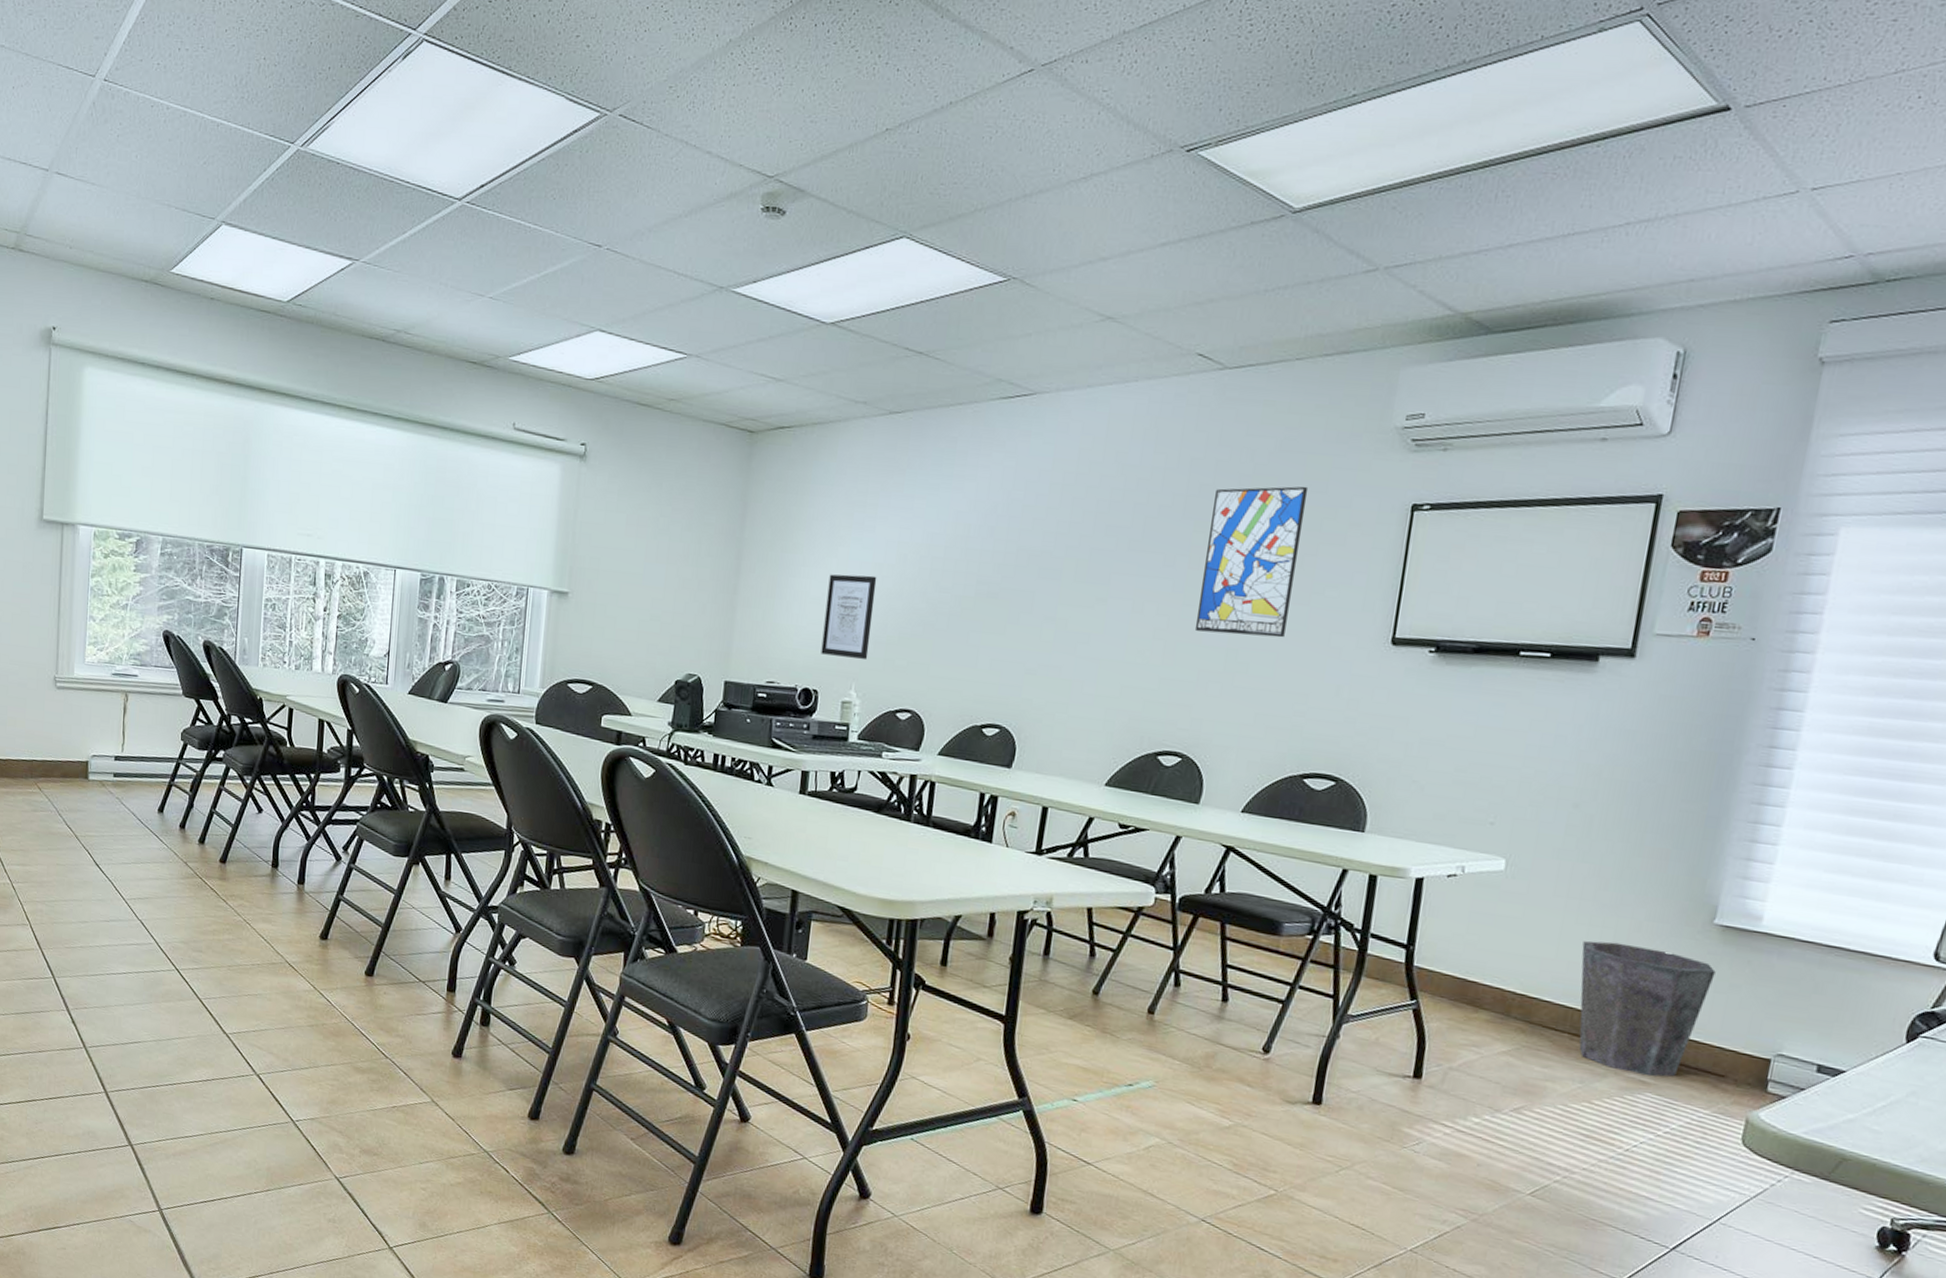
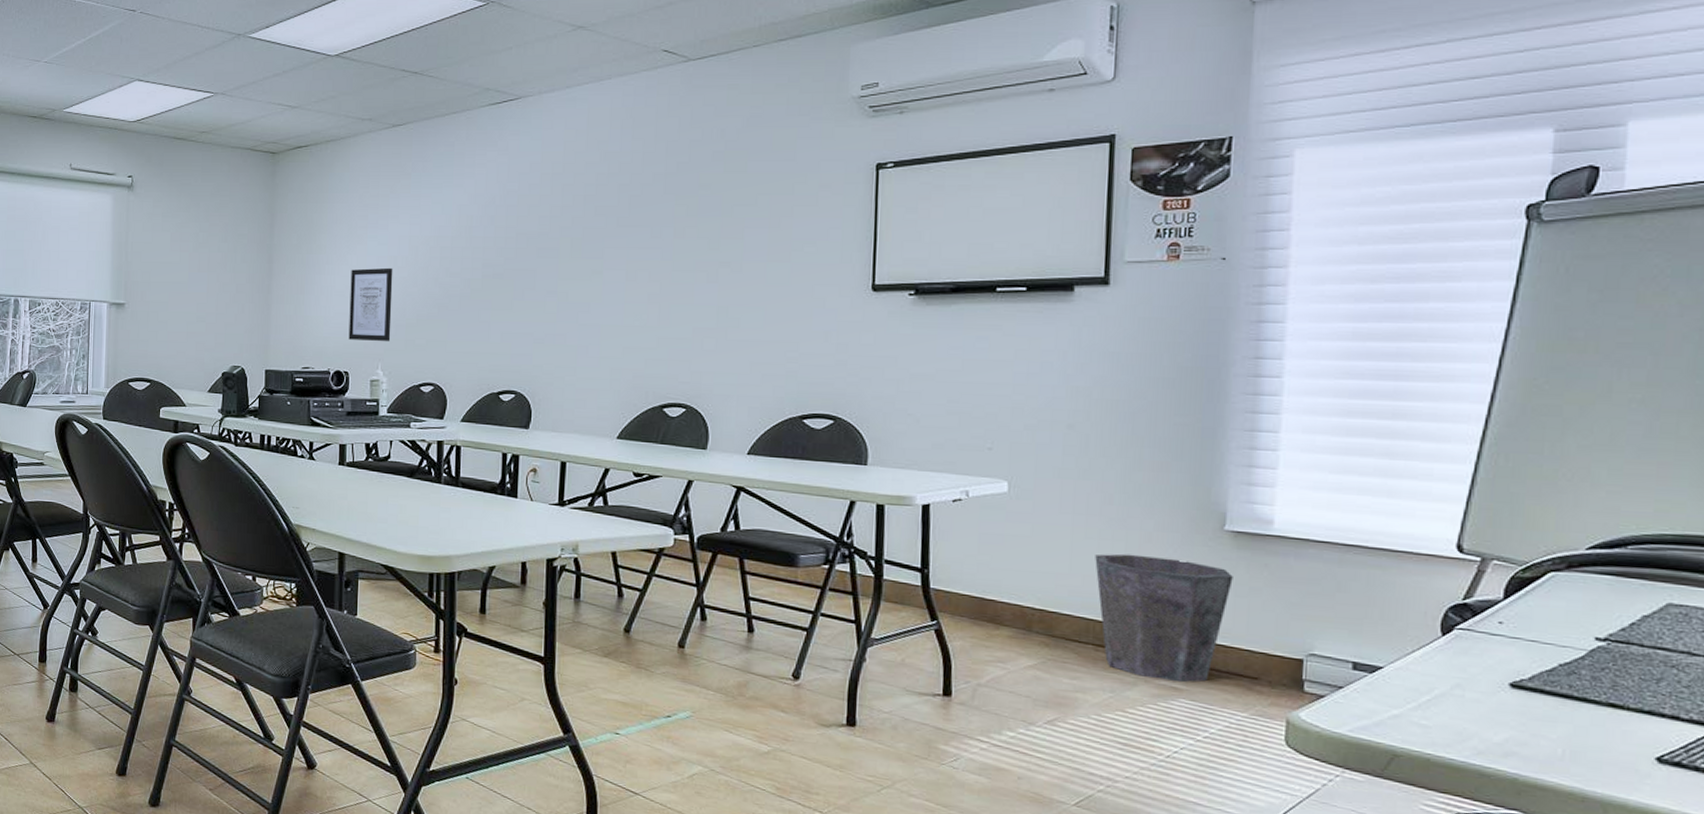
wall art: present [1194,486,1309,638] -> none [685,156,778,294]

